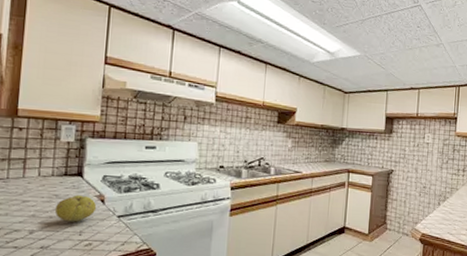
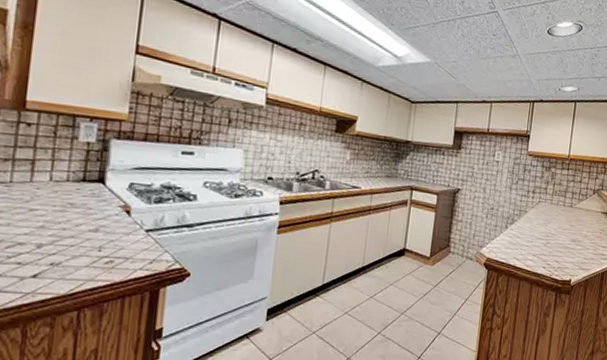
fruit: present [54,195,97,222] -> none [69,204,121,236]

